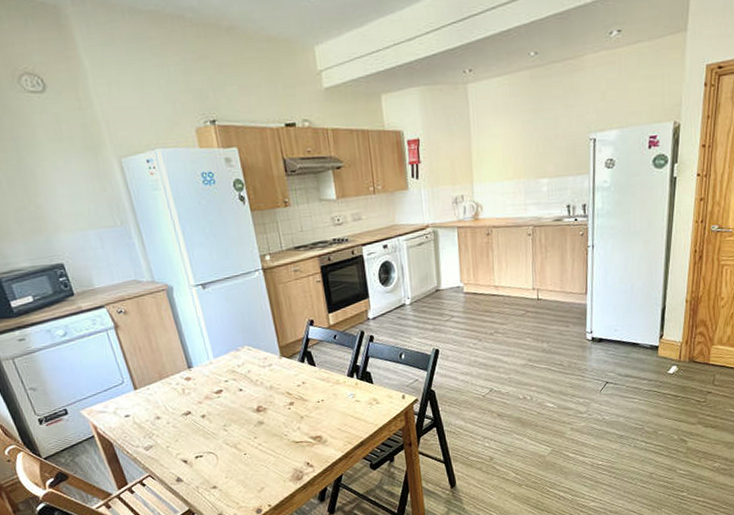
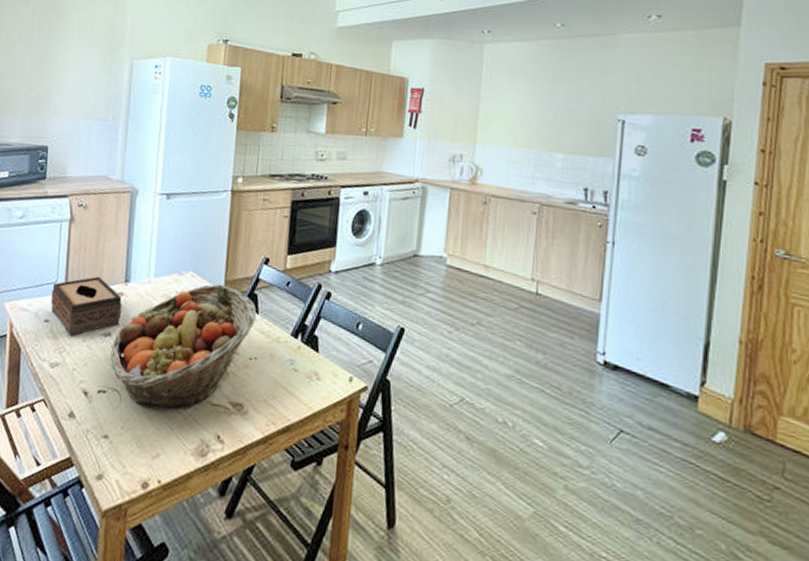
tissue box: none [120,369,196,423] -> present [50,276,123,337]
fruit basket: none [194,350,315,459] -> present [110,284,257,410]

